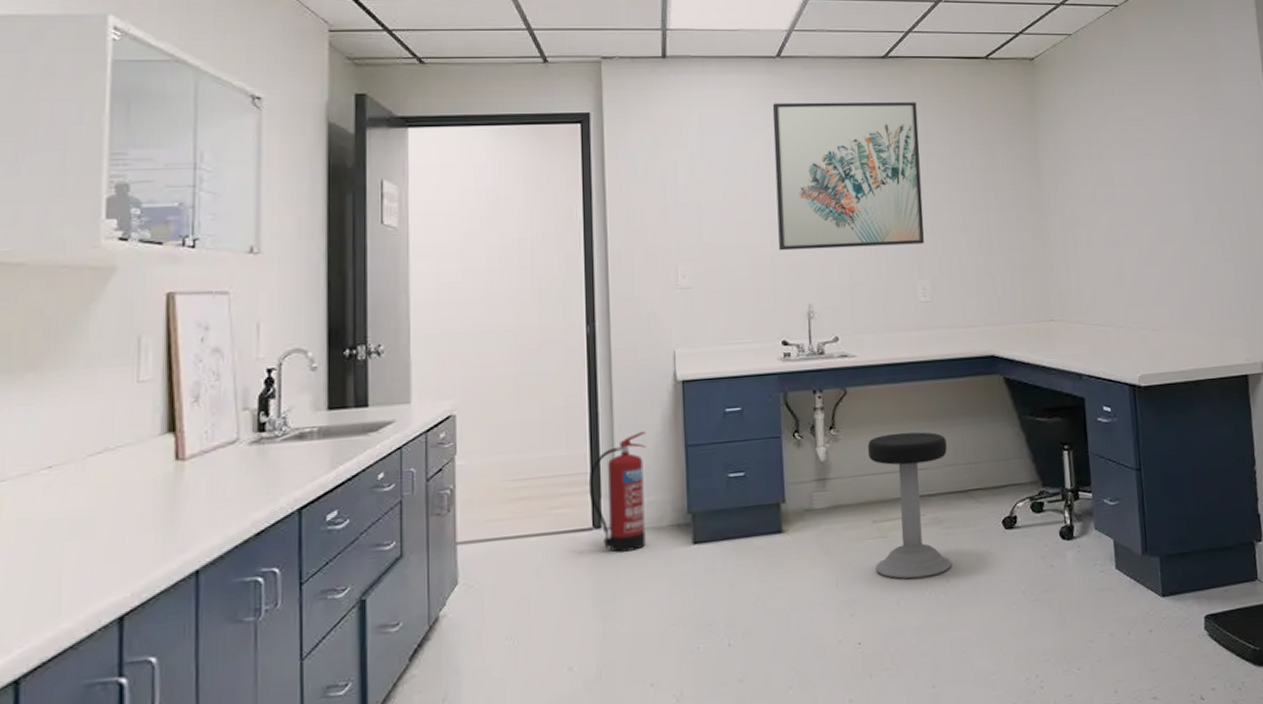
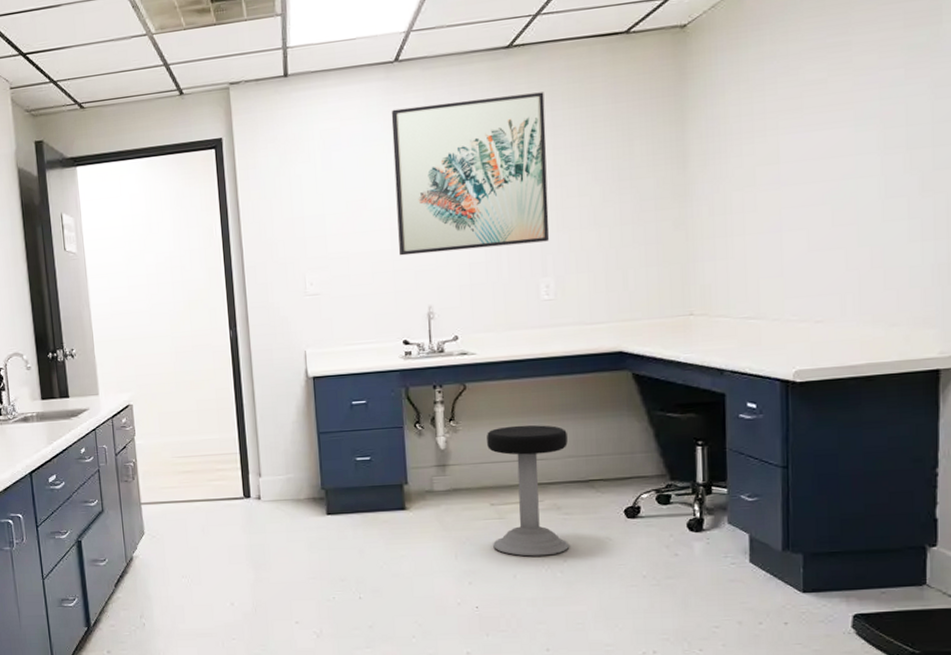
fire extinguisher: present [588,431,647,553] -> none [238,420,287,518]

